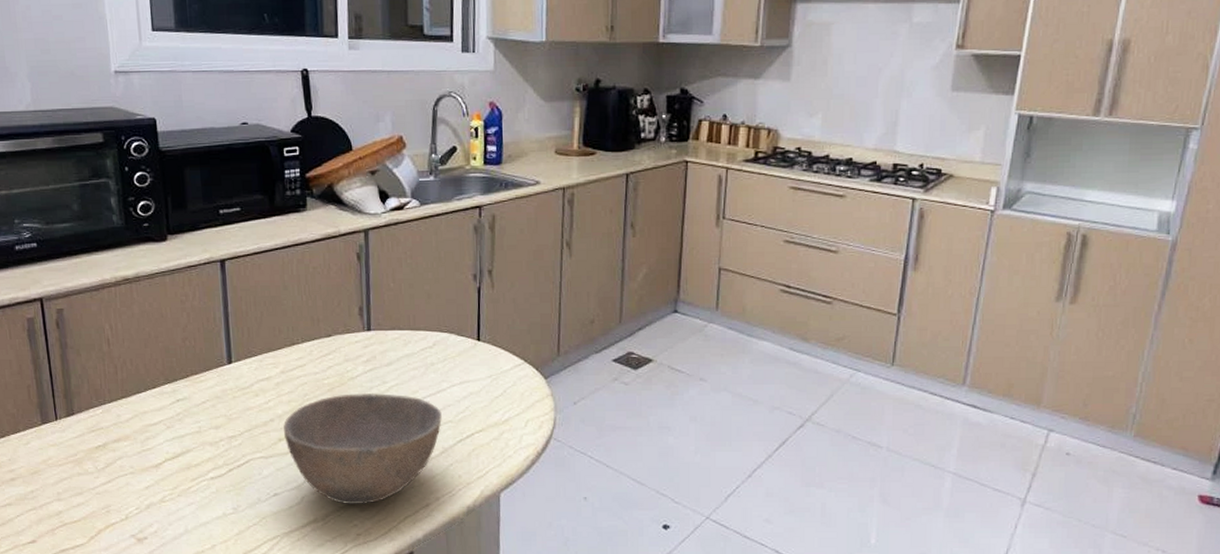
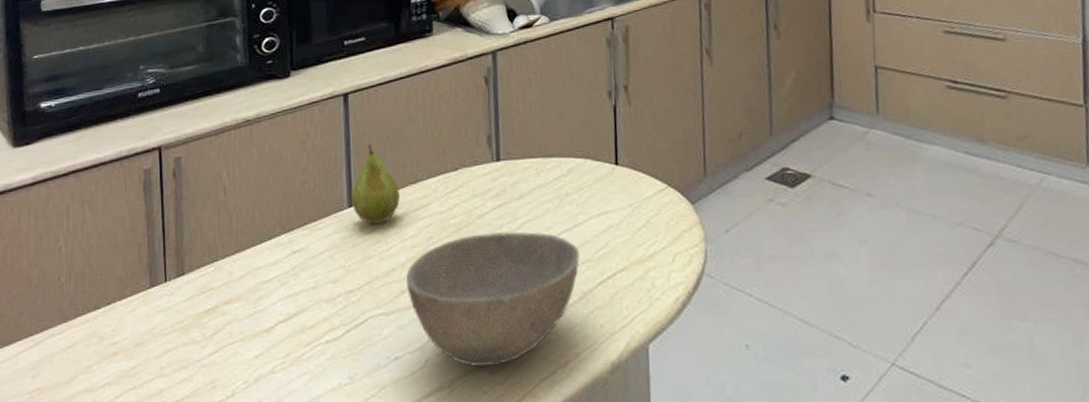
fruit: none [230,308,277,380] -> present [350,144,400,225]

